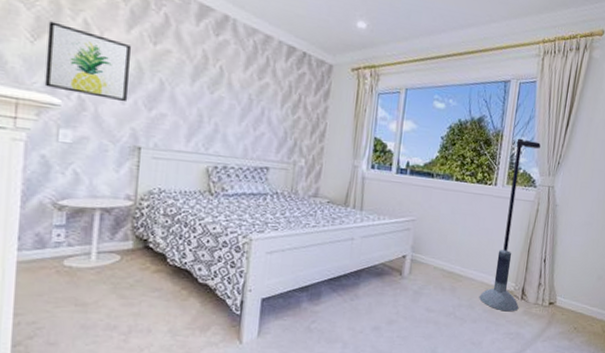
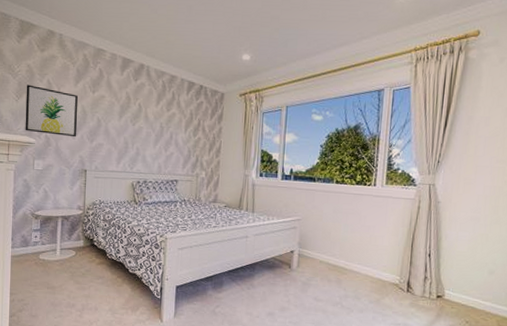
floor lamp: present [478,138,541,312] -> none [364,141,418,304]

